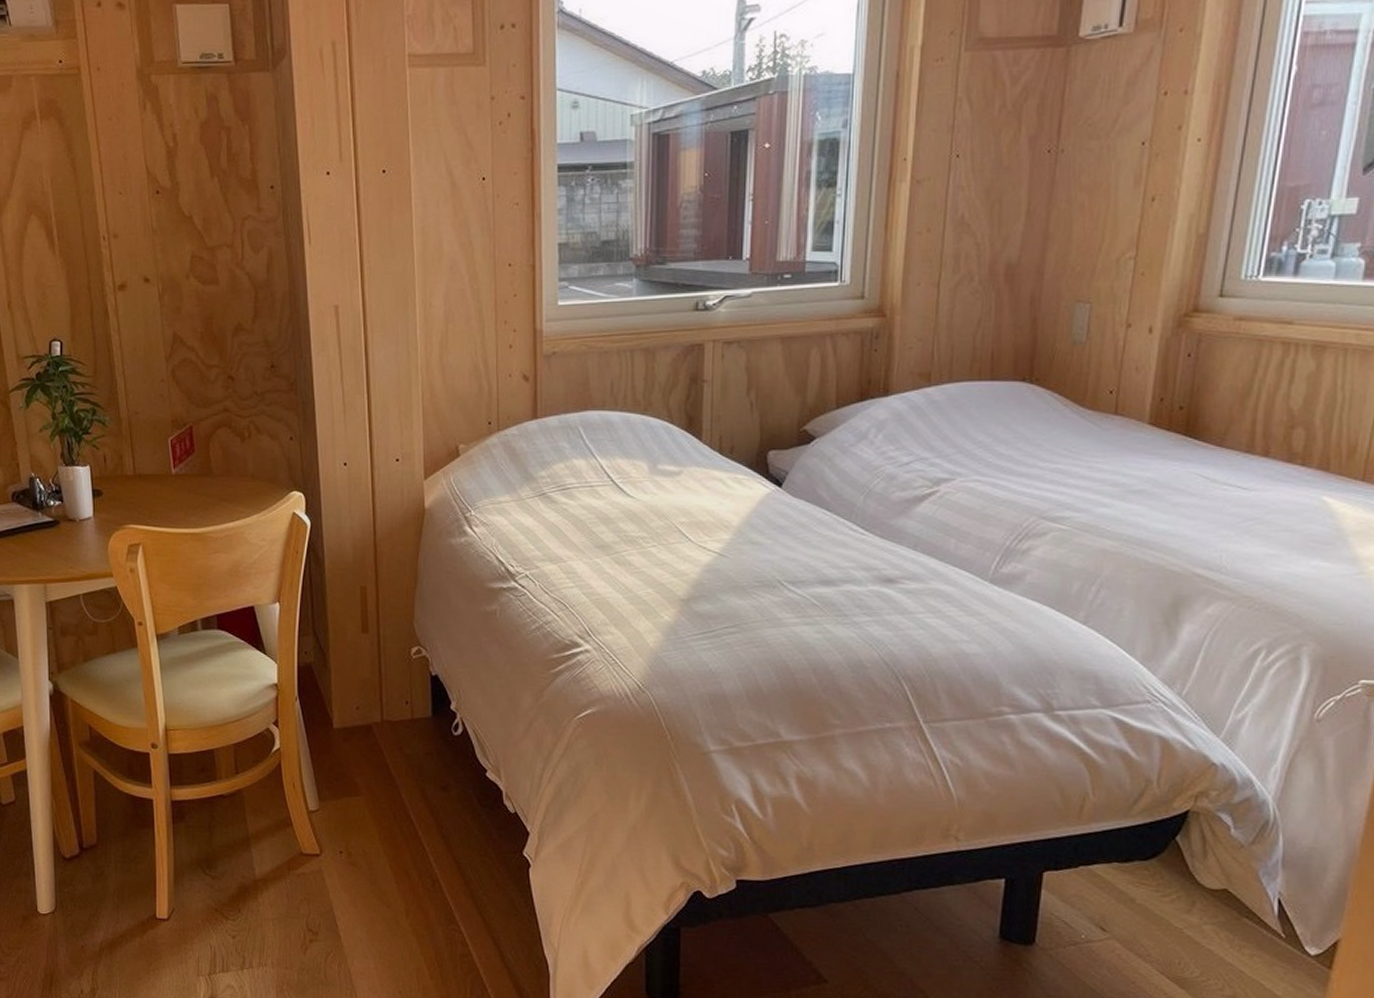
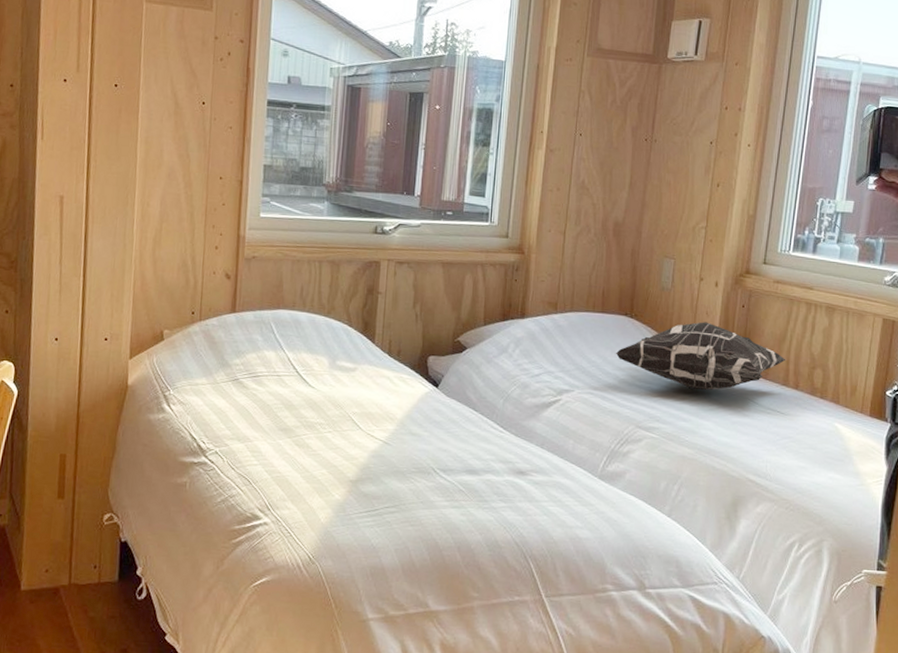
decorative pillow: none [1009,380,1252,467] -> present [615,322,786,391]

